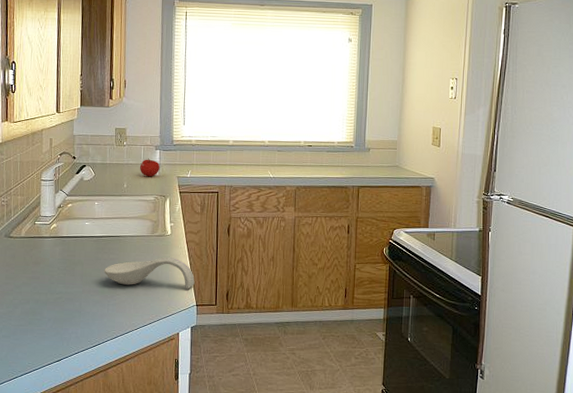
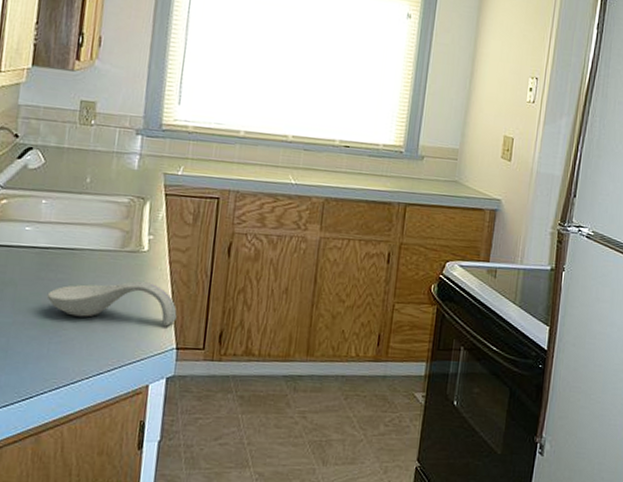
fruit: present [140,158,160,177] -> none [111,145,141,171]

